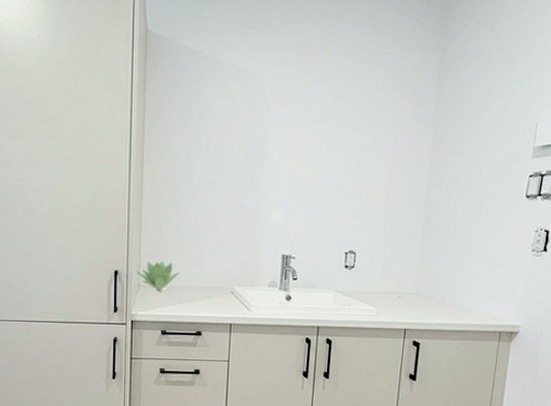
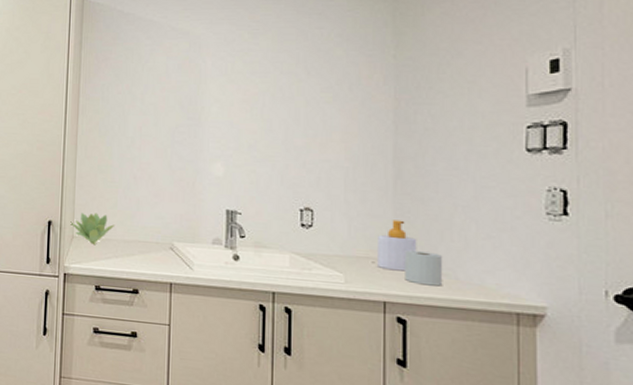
soap bottle: none [403,259,435,303] -> present [378,220,417,272]
toilet paper roll: none [422,285,453,314] -> present [405,250,443,287]

